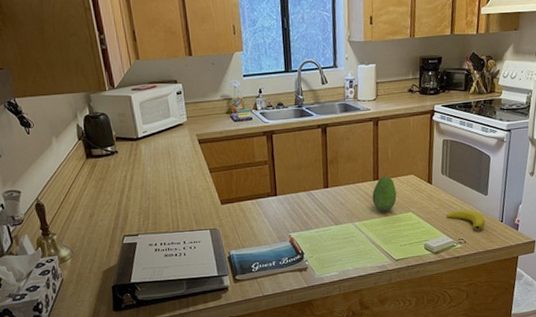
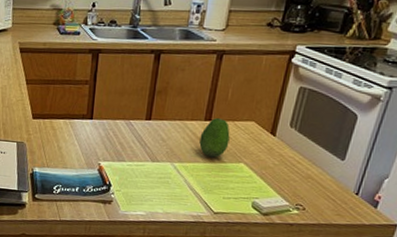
banana: present [446,209,486,231] -> none [286,170,336,200]

